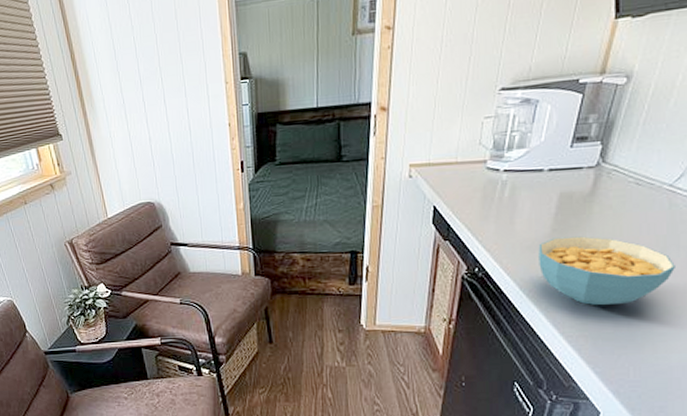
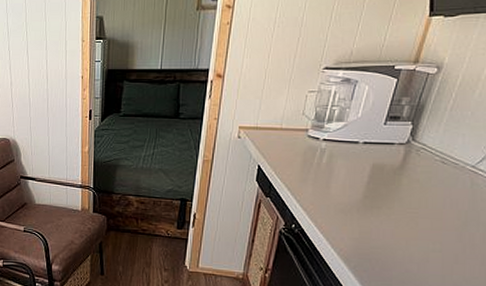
cereal bowl: present [538,236,675,306] -> none [350,204,475,270]

